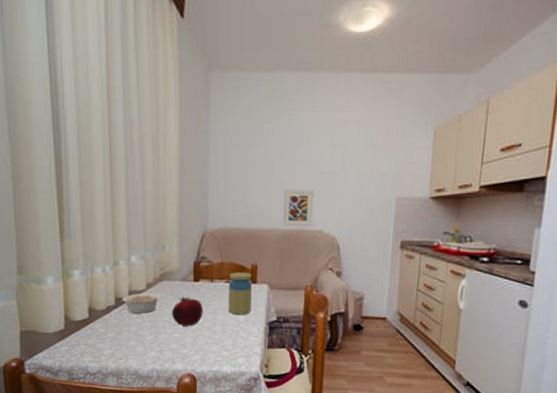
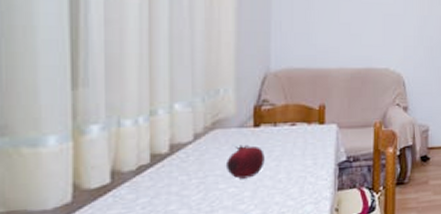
legume: present [121,293,162,314] -> none [159,145,214,171]
jar: present [228,272,252,315] -> none [293,114,319,159]
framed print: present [283,189,313,228] -> none [351,30,379,66]

